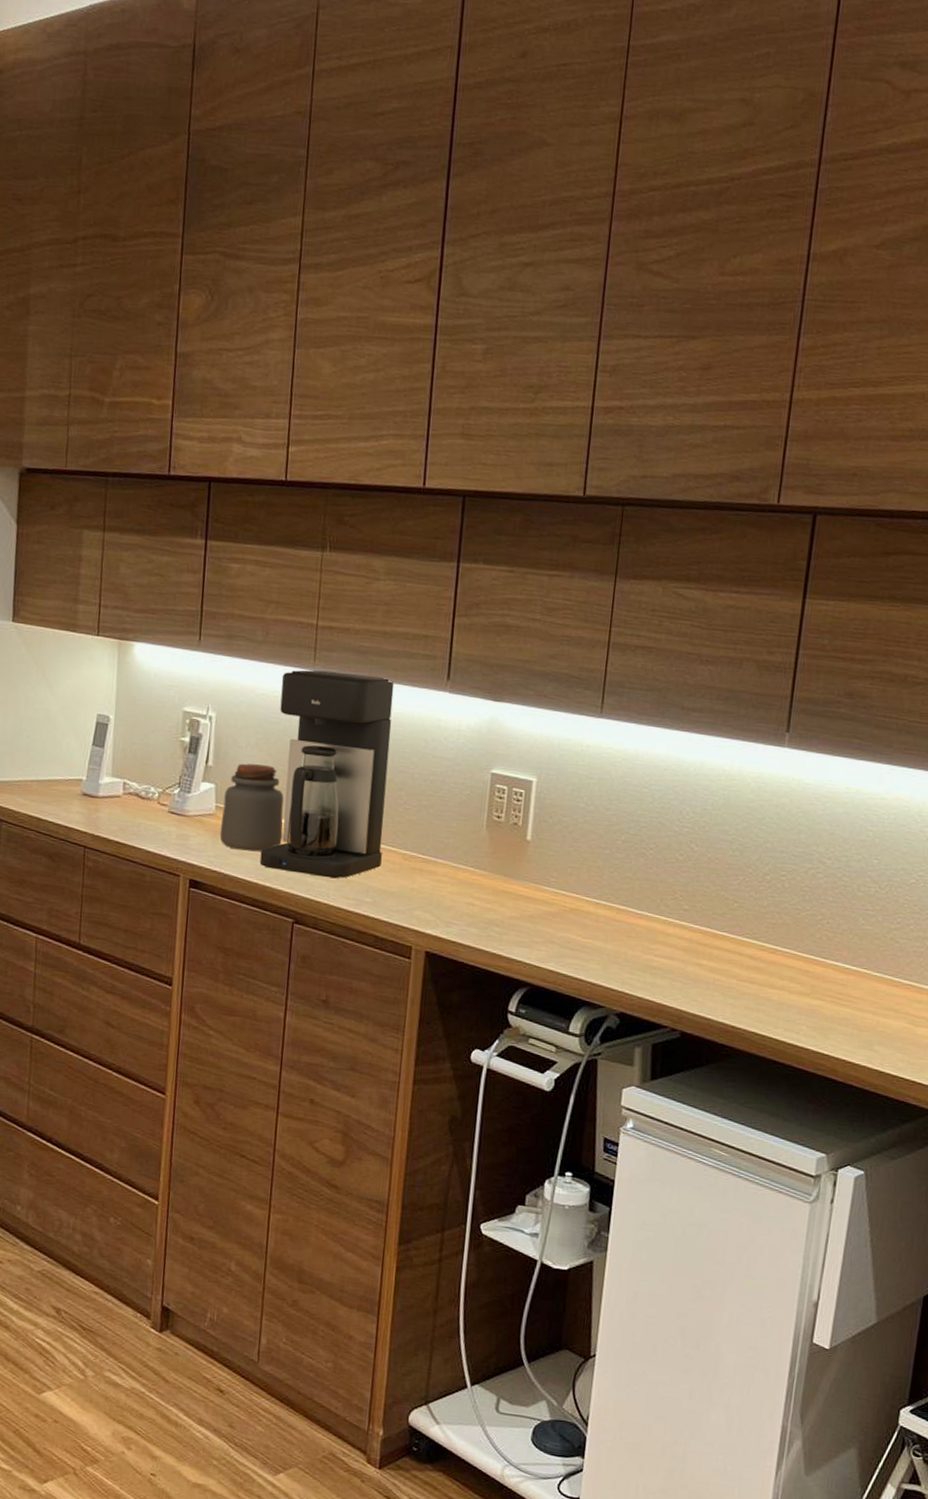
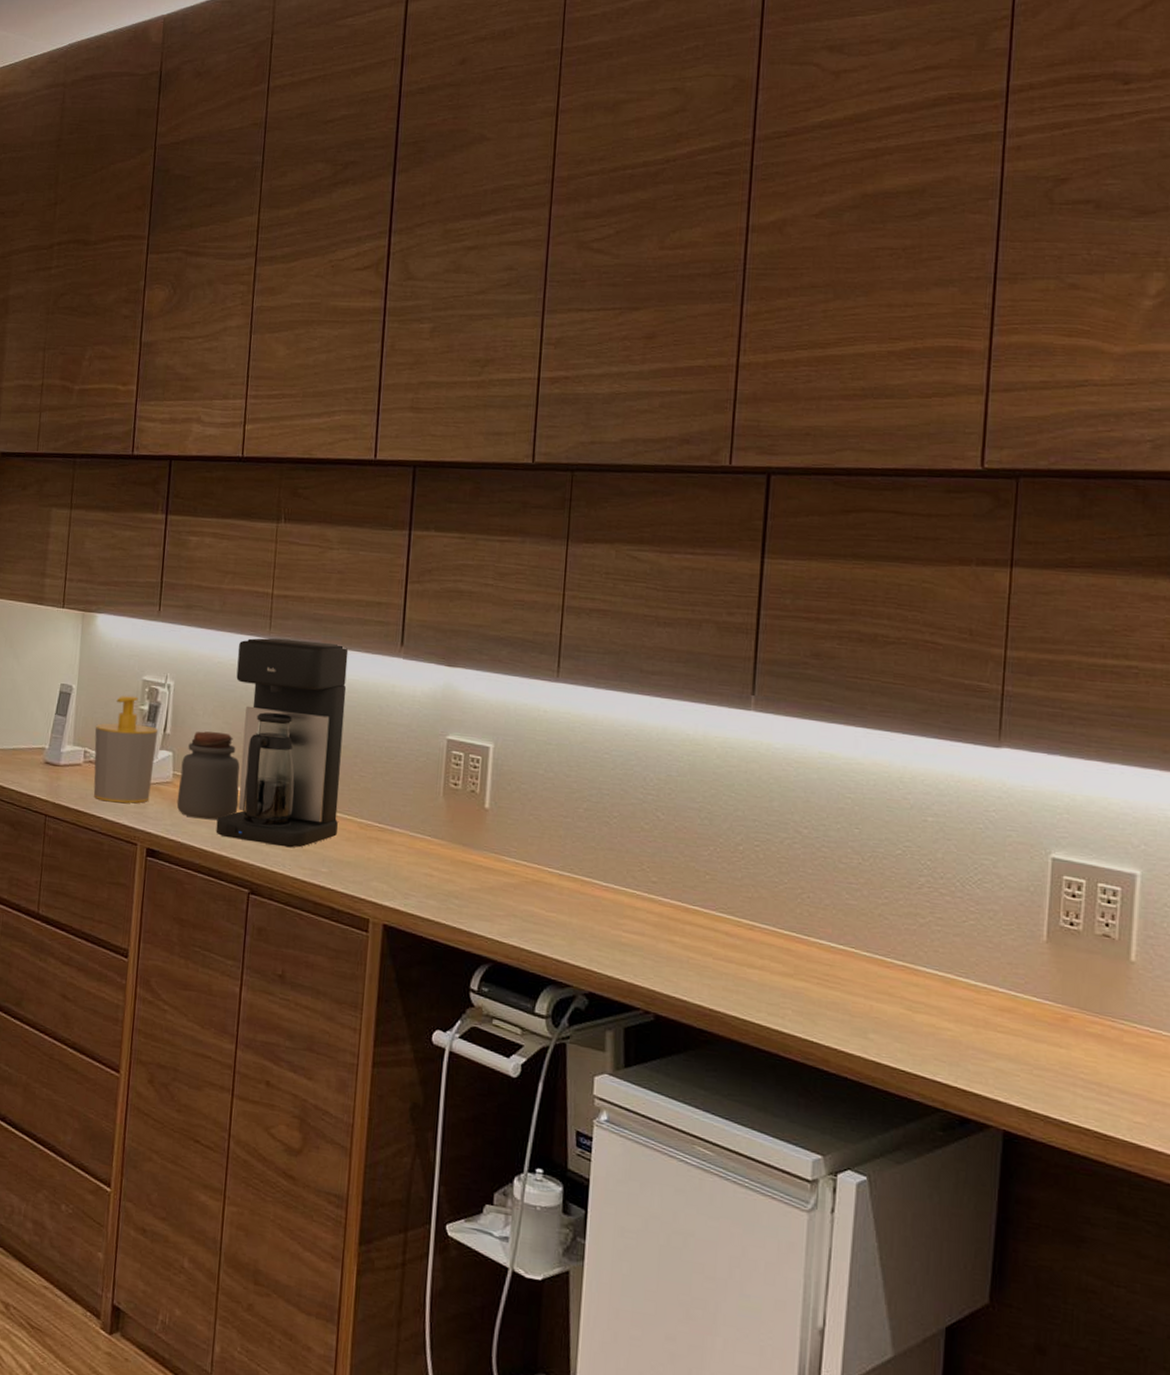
soap bottle: none [134,726,200,835] -> present [93,695,159,804]

